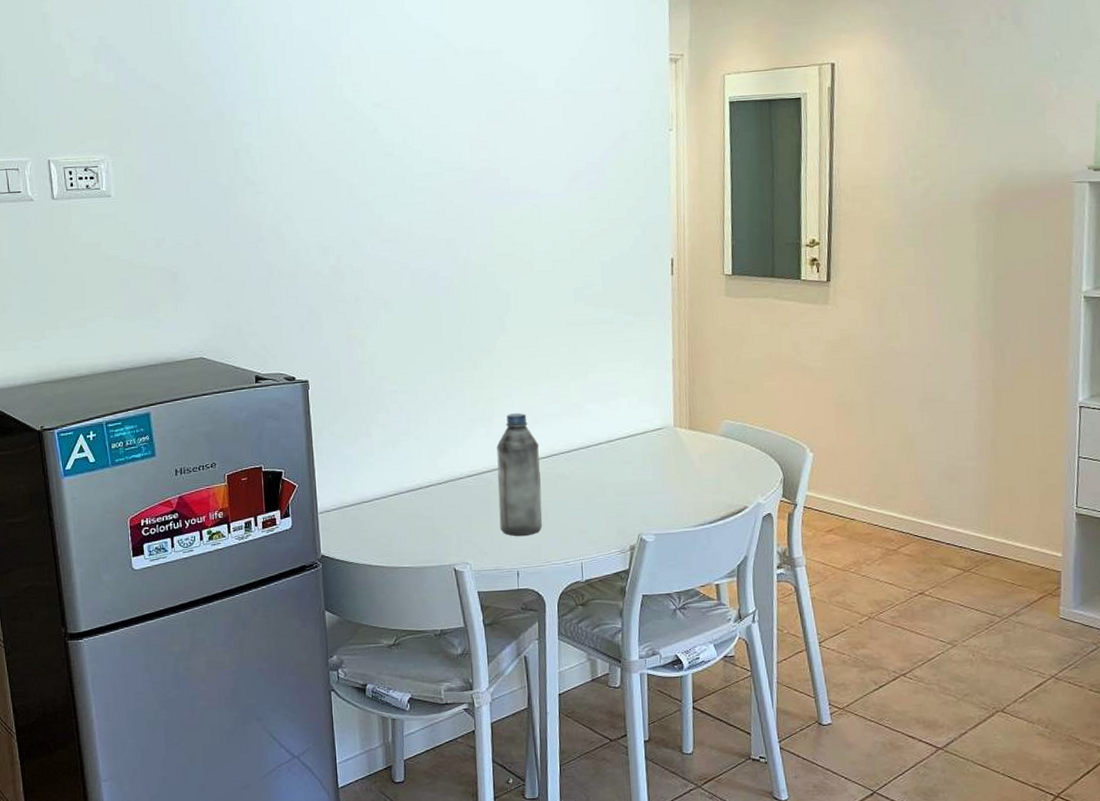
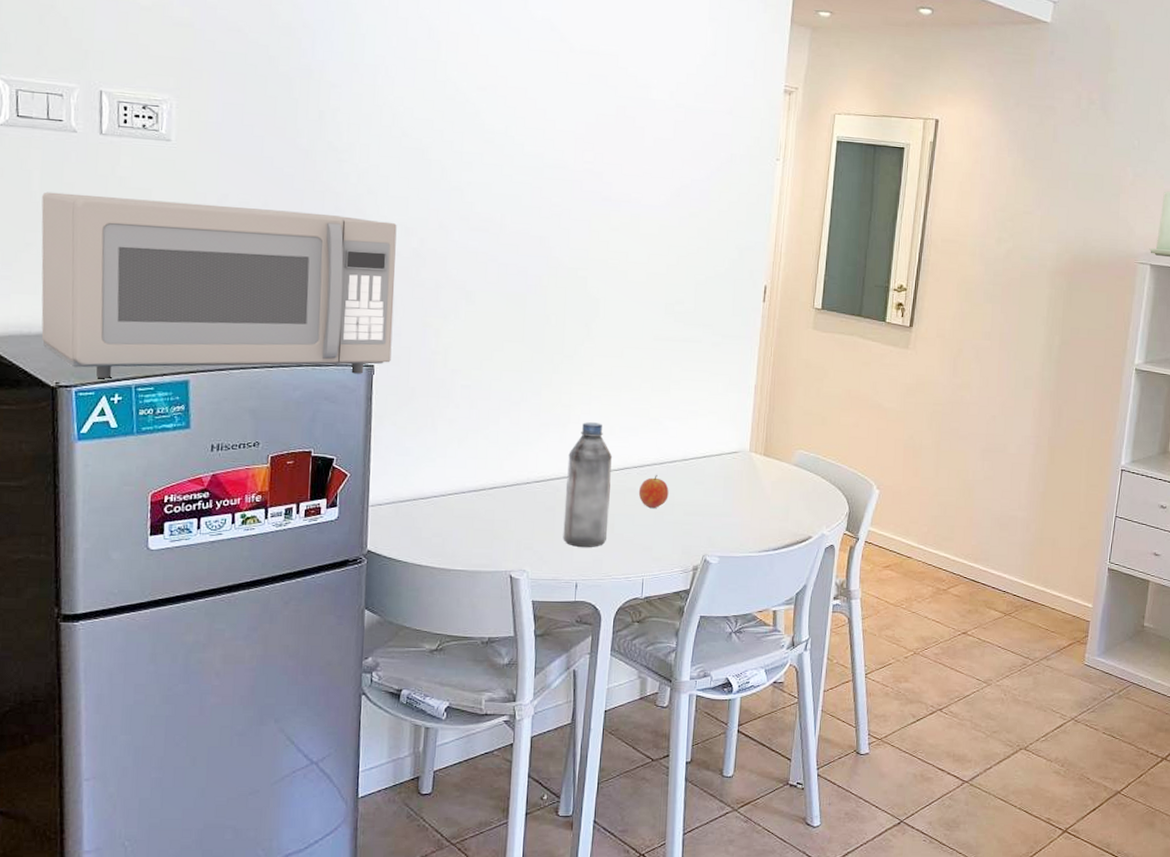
microwave: none [12,244,323,419] -> present [41,192,397,378]
fruit: none [568,458,598,493] -> present [638,474,669,509]

